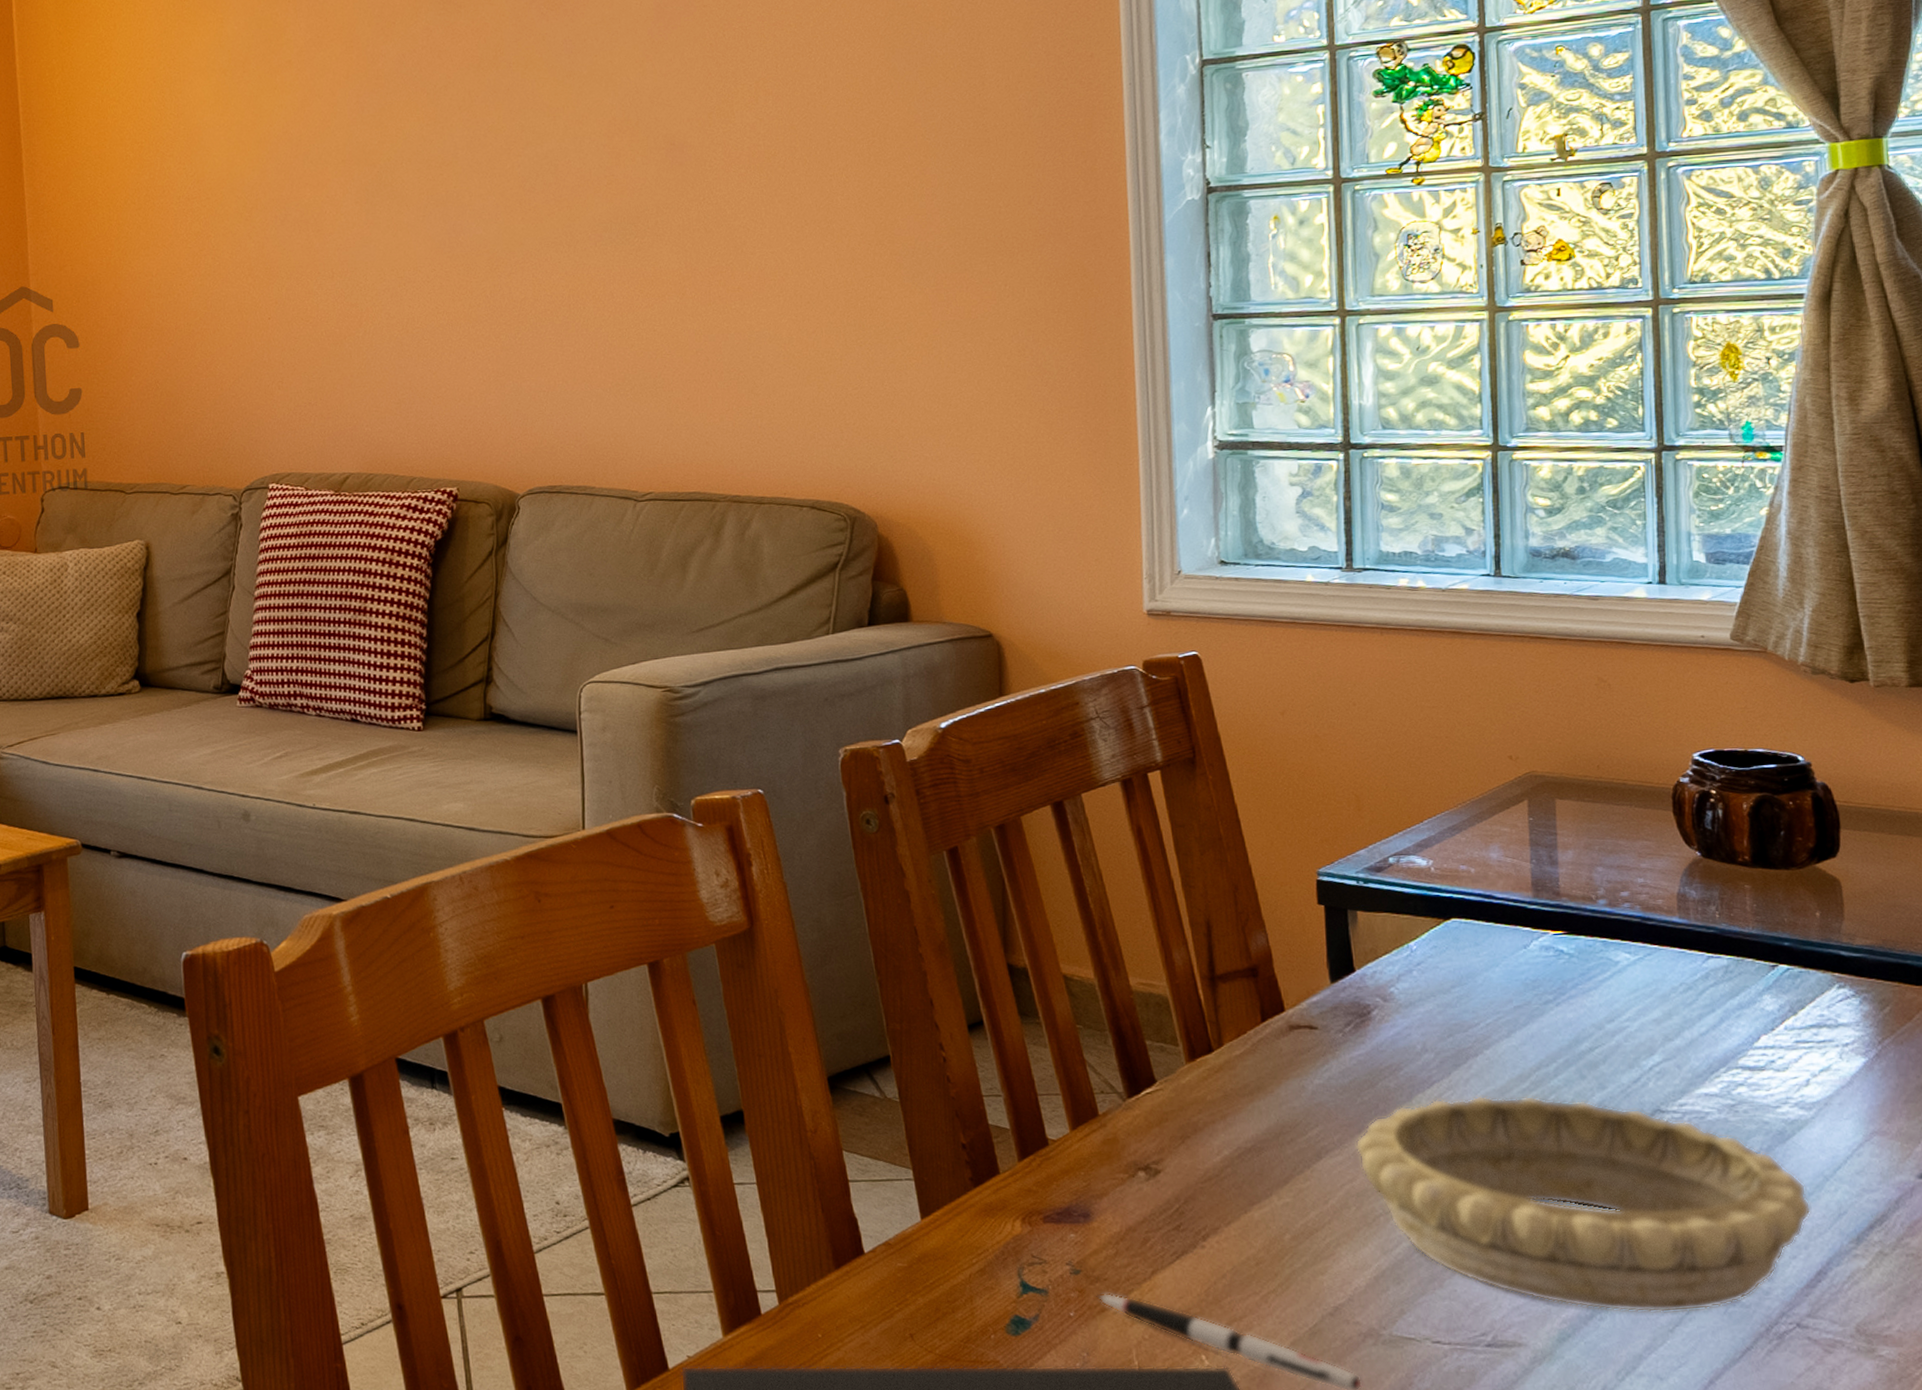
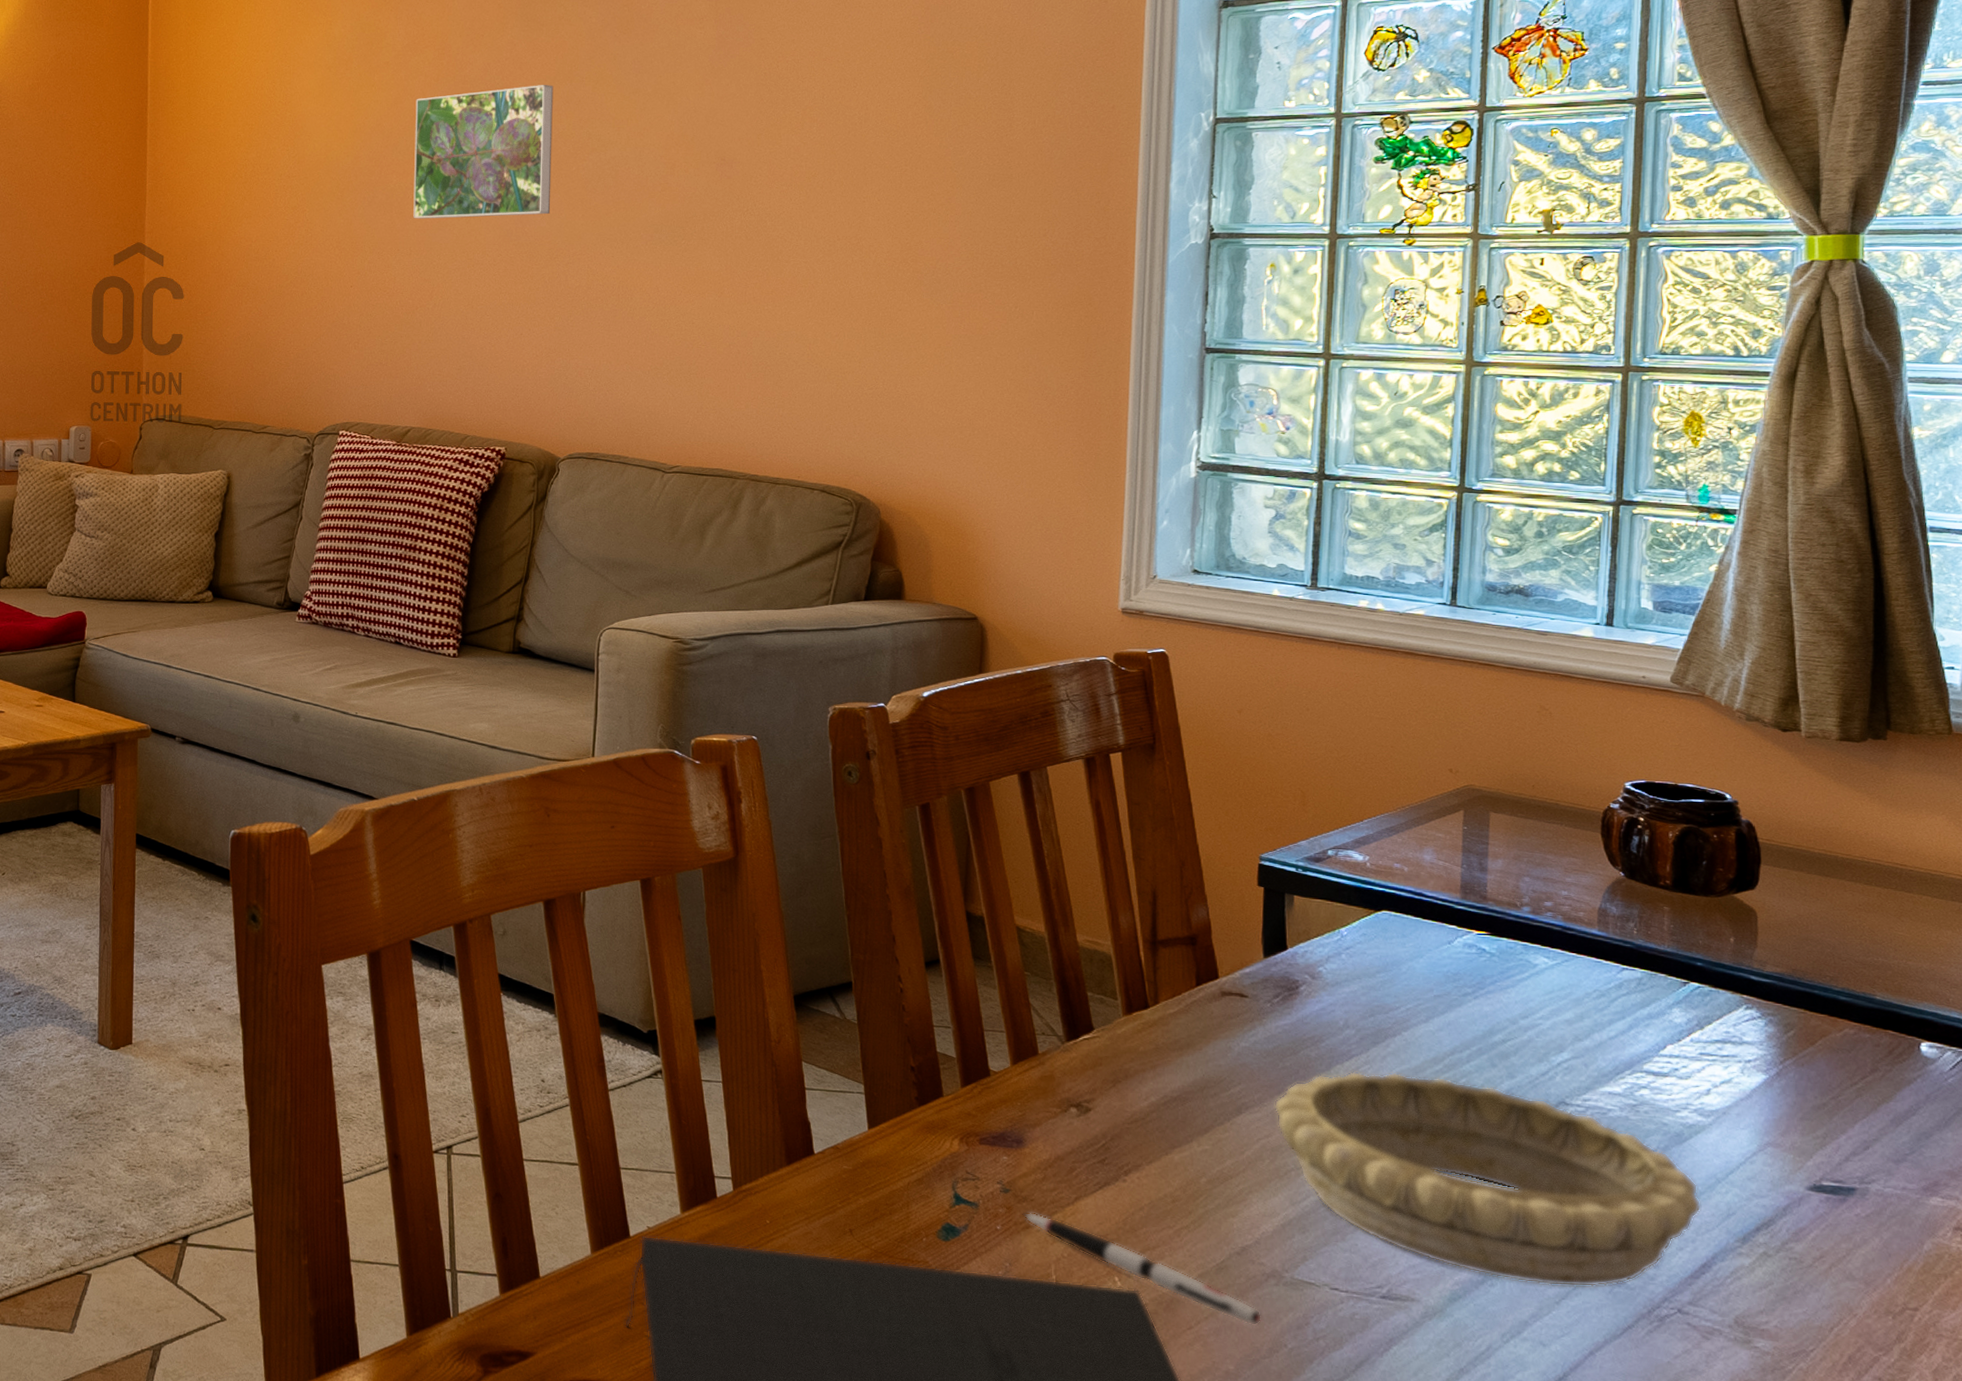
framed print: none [325,74,486,236] -> present [413,85,554,219]

